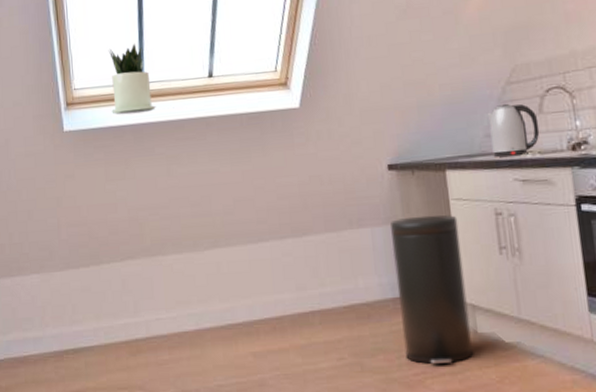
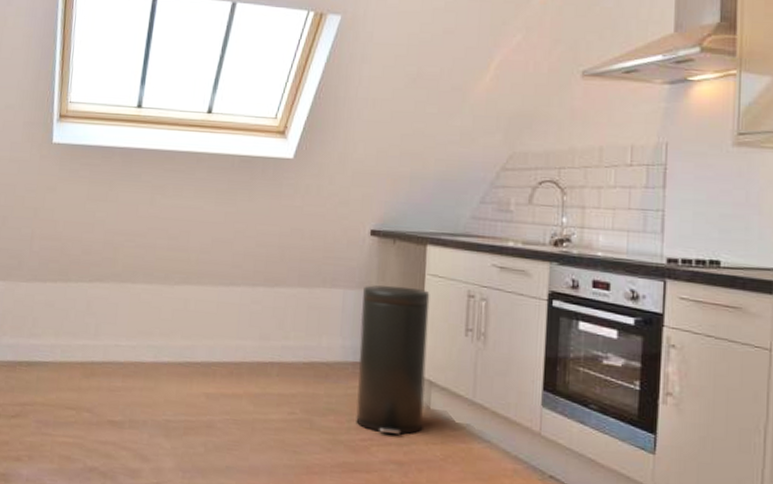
planter: present [108,43,156,115] -> none [104,65,150,138]
kettle: present [487,103,540,157] -> none [476,188,526,242]

